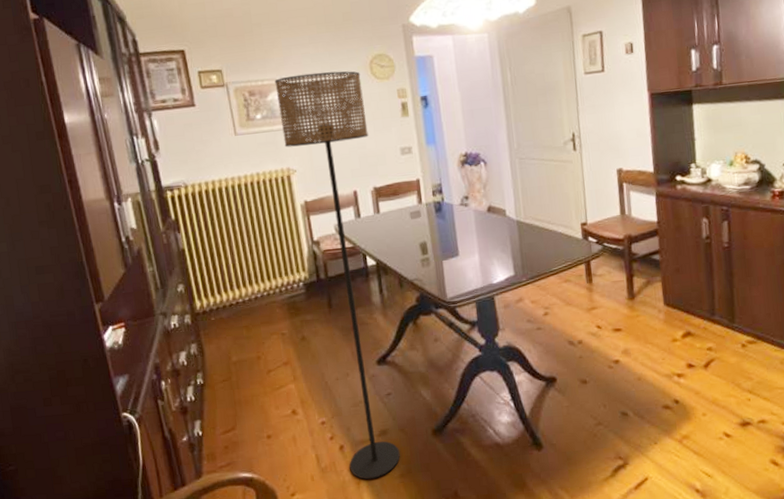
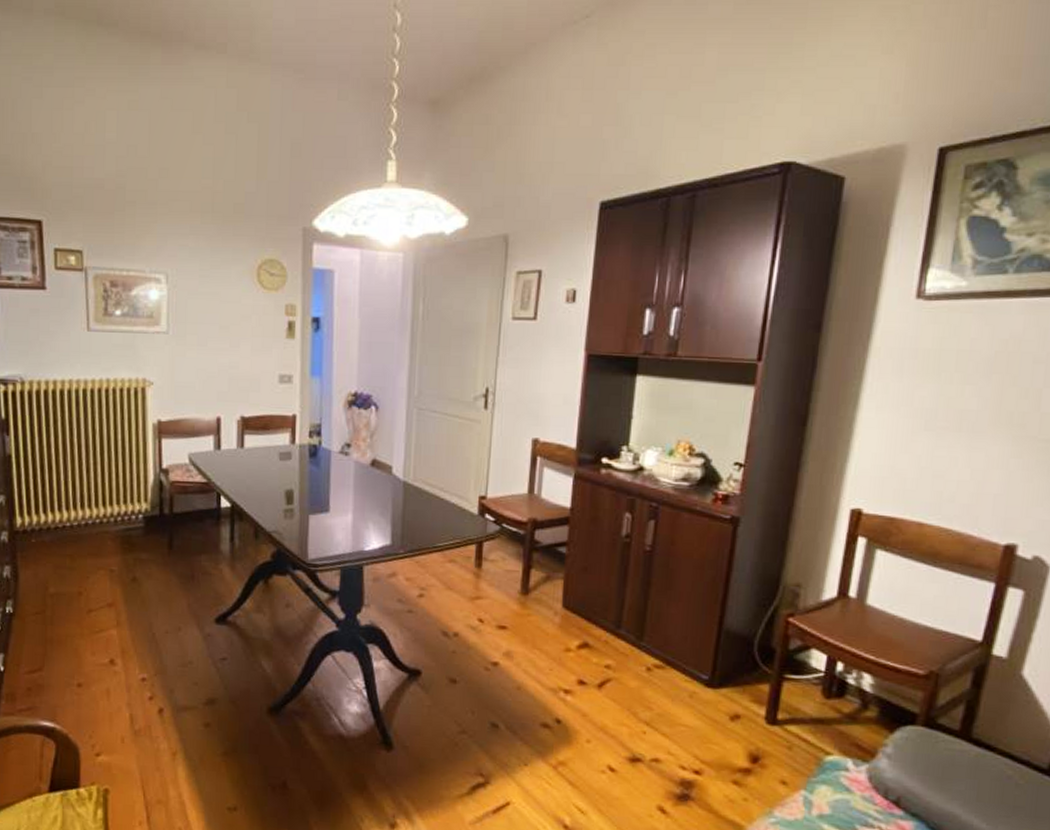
floor lamp: present [275,71,400,480] -> none [142,269,245,752]

